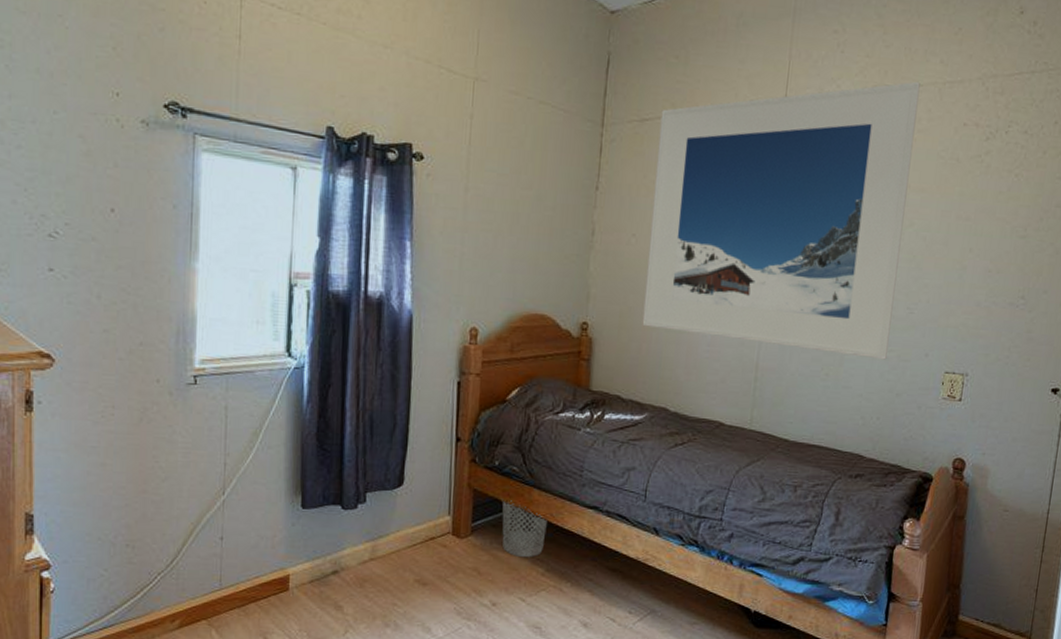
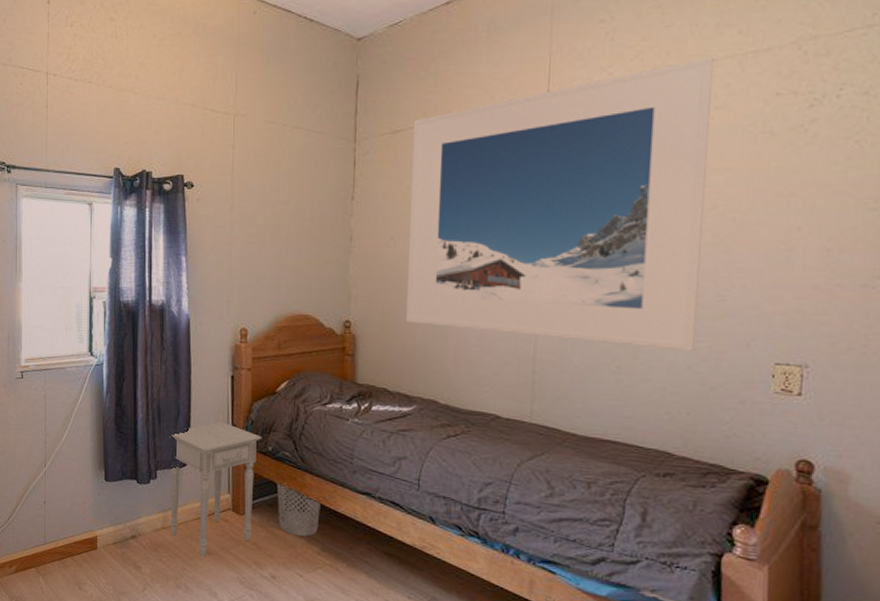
nightstand: none [380,434,489,589] -> present [169,421,262,557]

